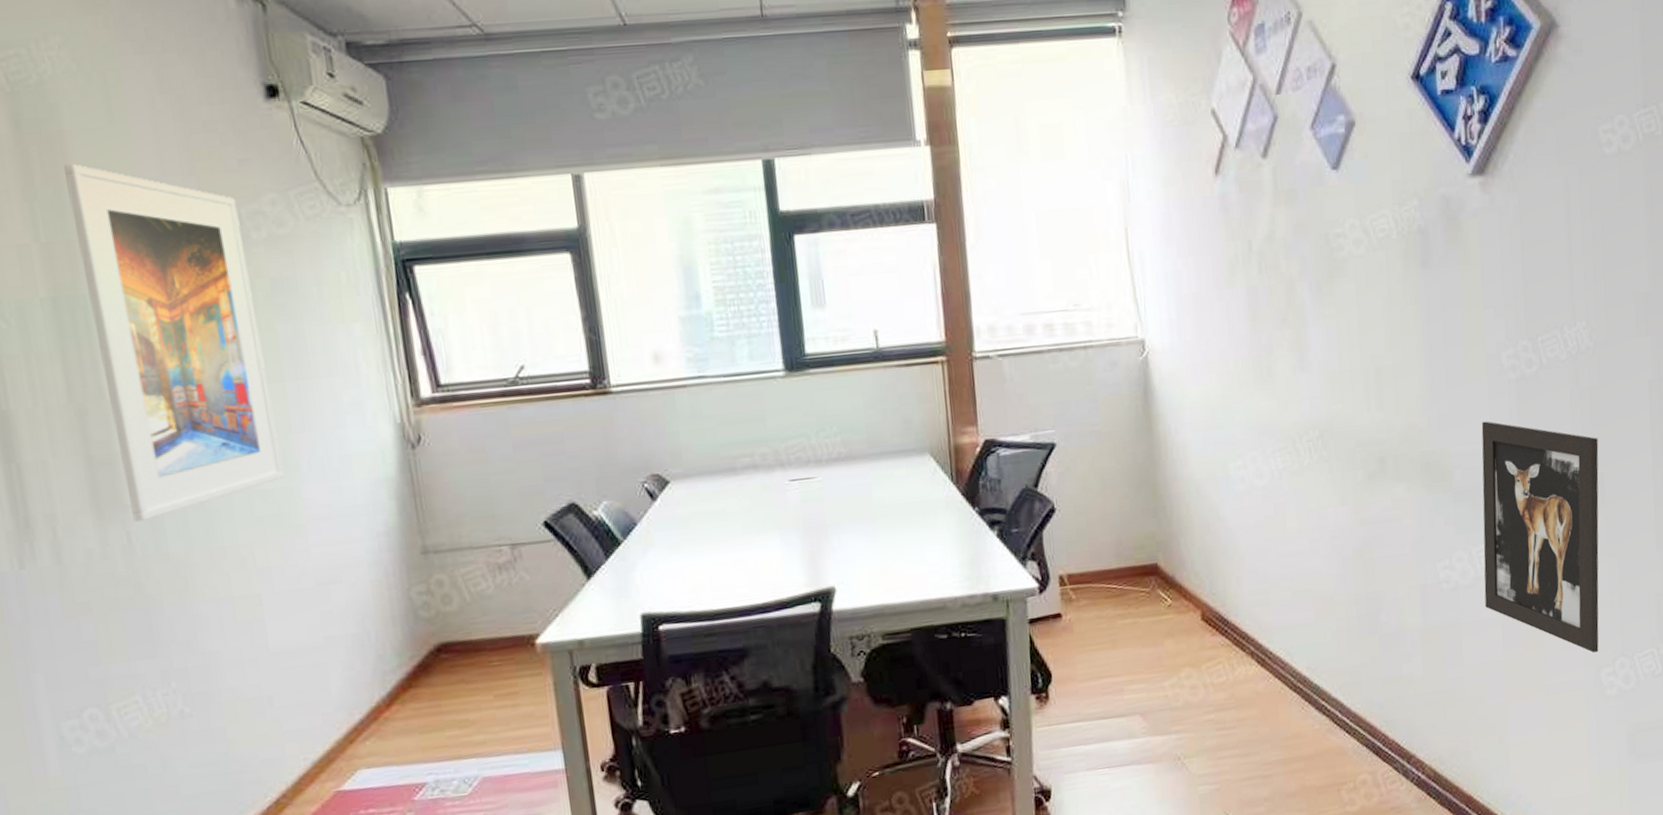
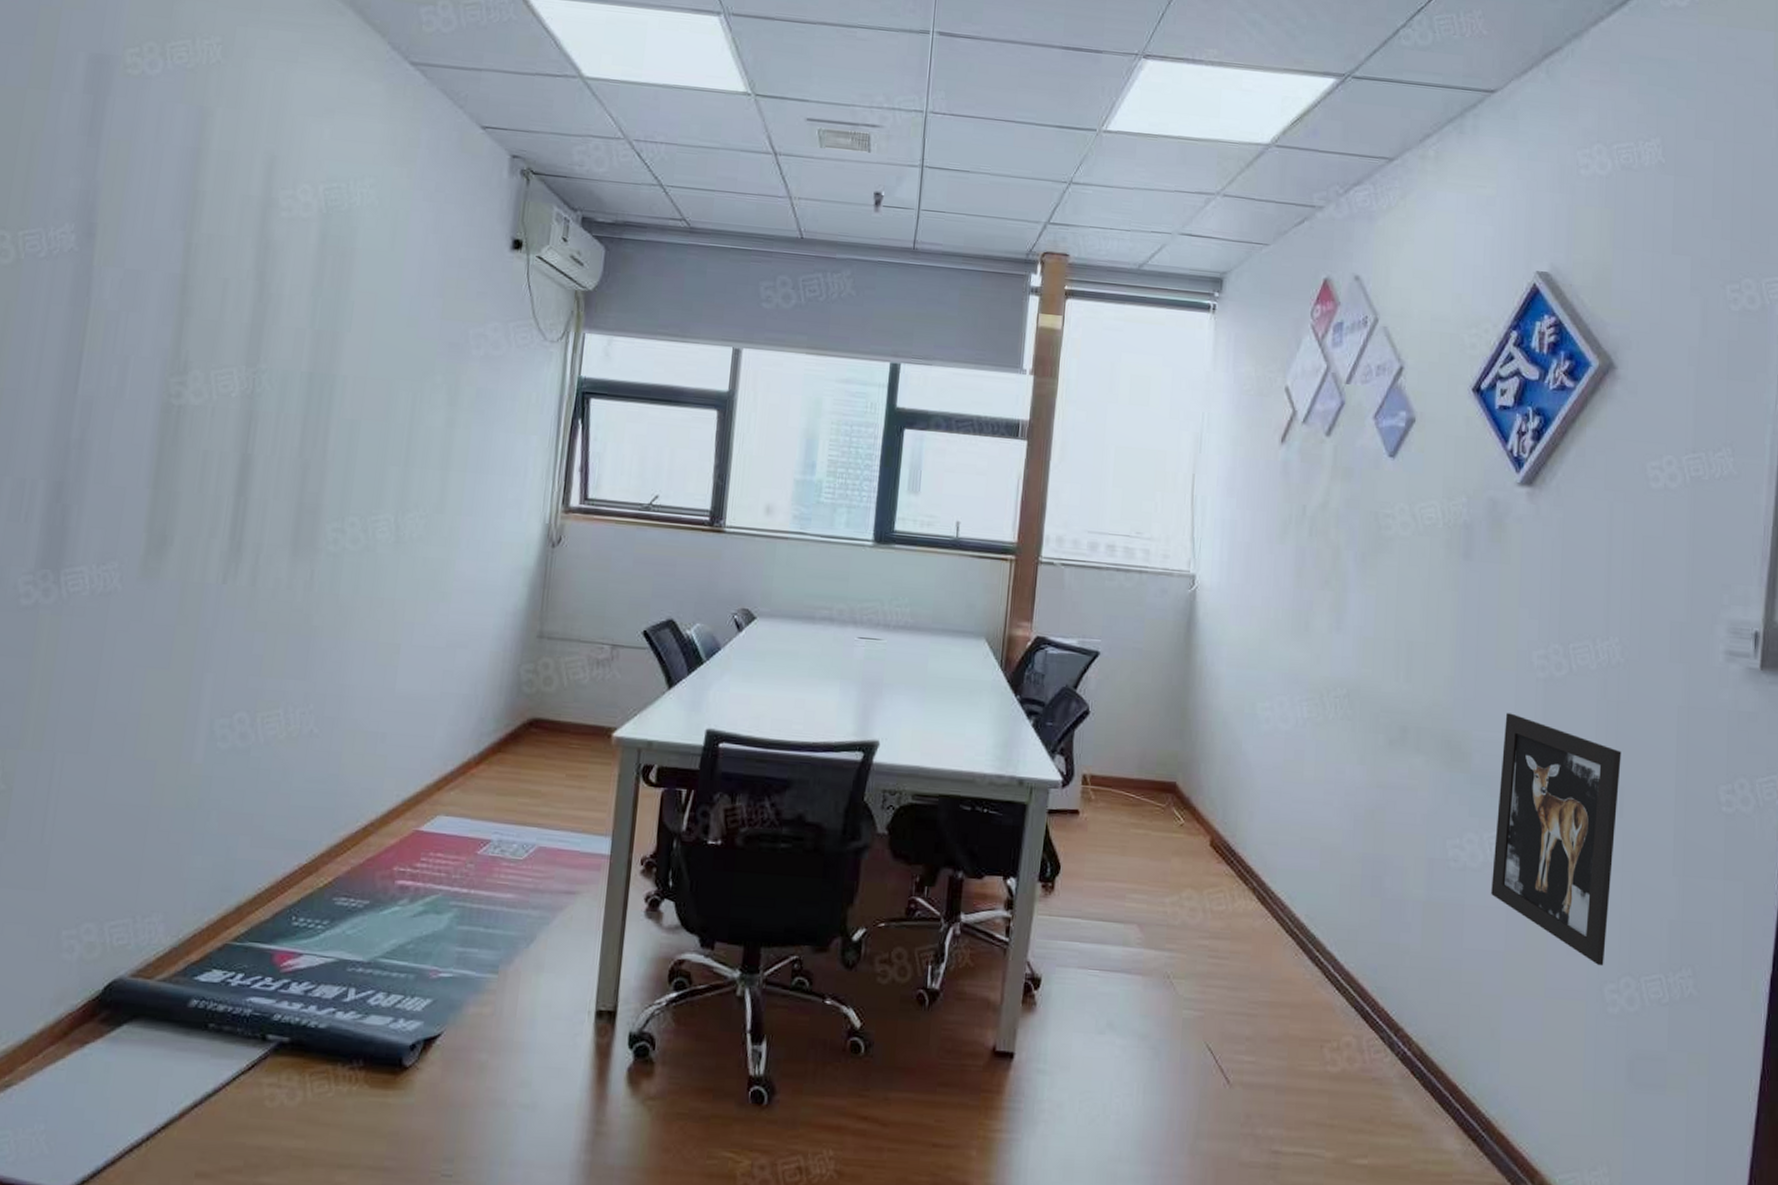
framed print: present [64,163,285,522] -> none [319,274,468,564]

